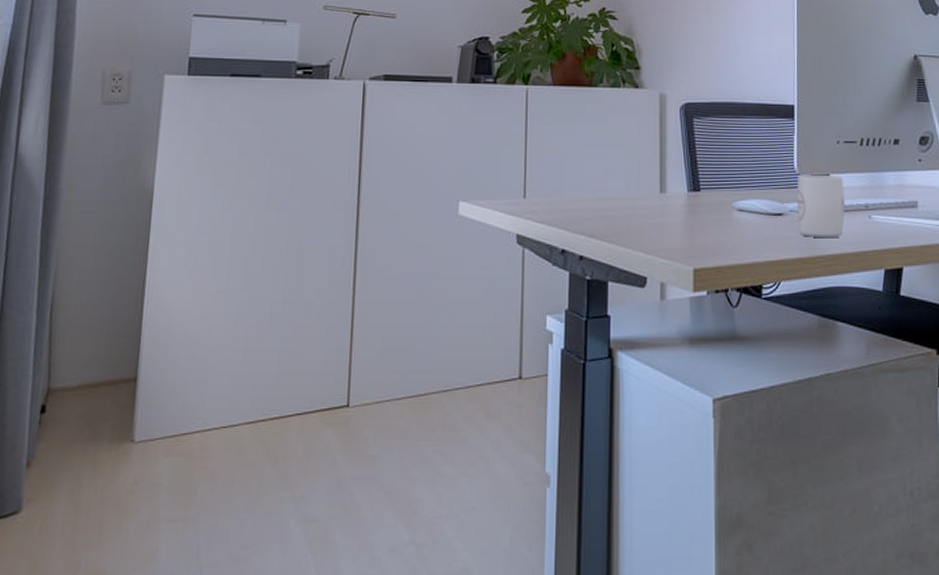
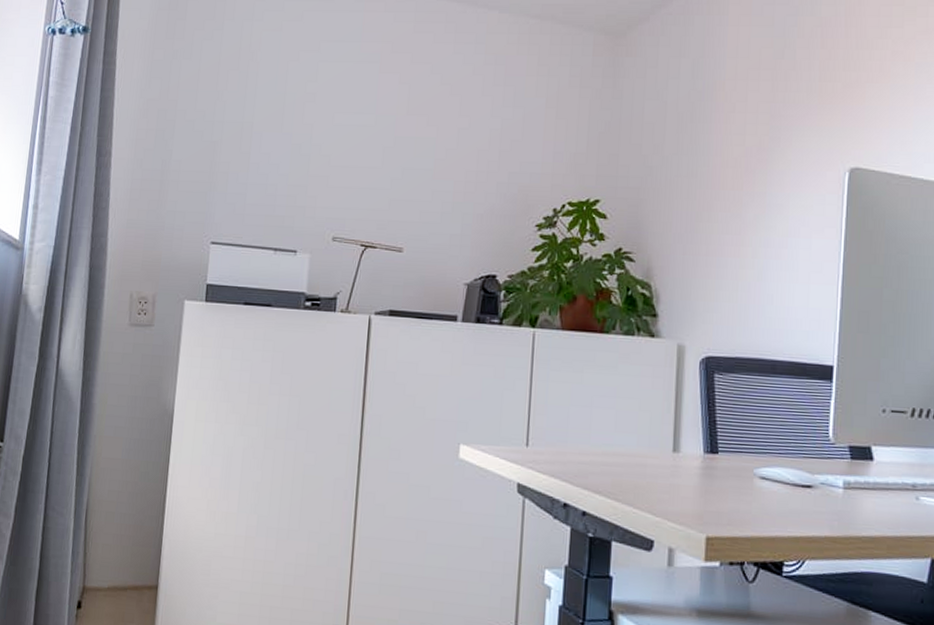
mug: present [797,174,845,239] -> none [829,444,888,518]

